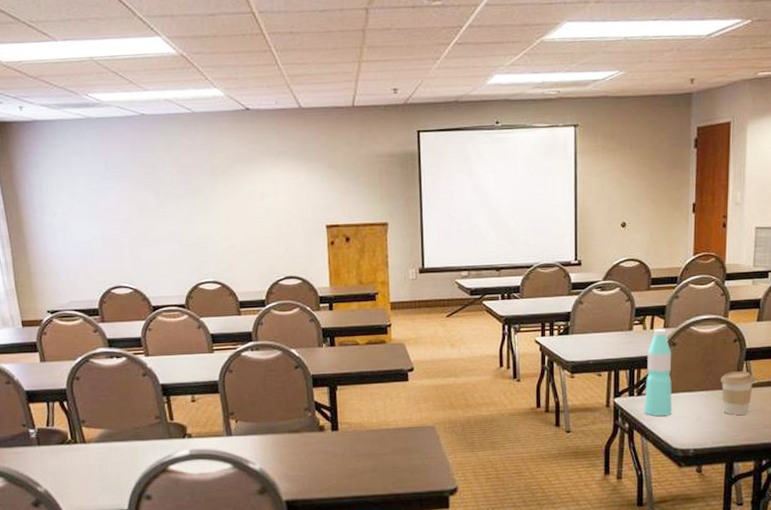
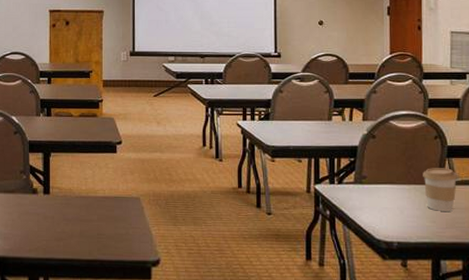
water bottle: present [643,328,672,417] -> none [344,120,374,207]

